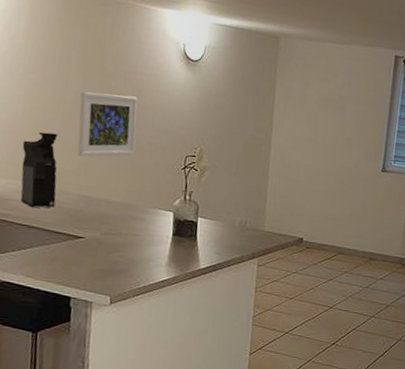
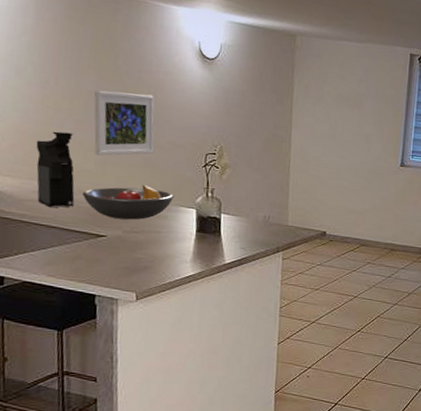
fruit bowl: none [63,185,153,222] -> present [82,184,175,220]

